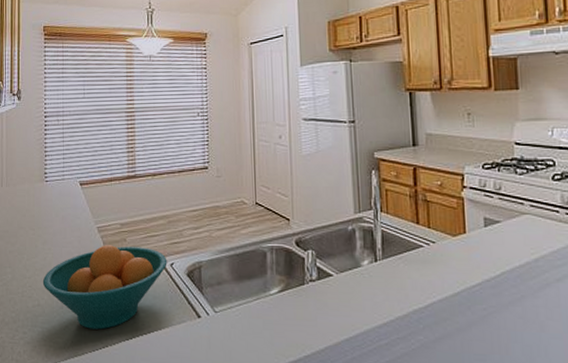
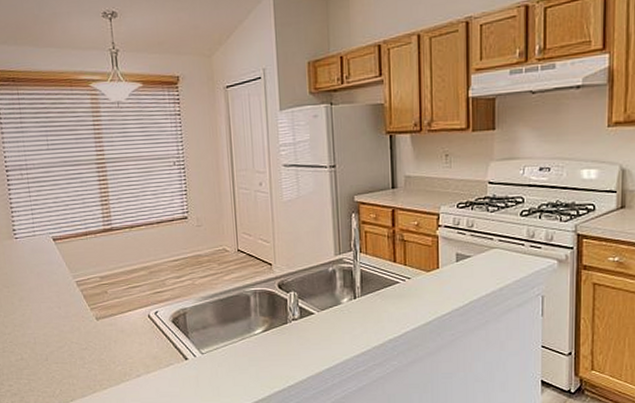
fruit bowl: present [42,245,167,330] -> none [23,298,152,377]

